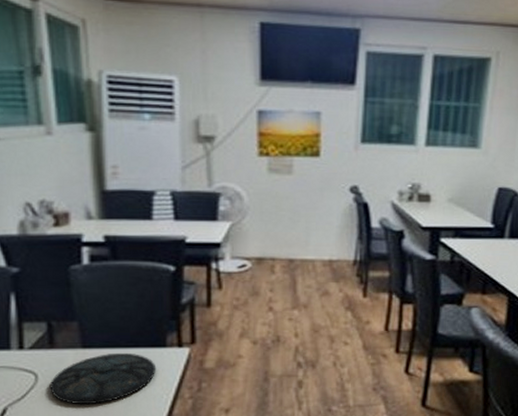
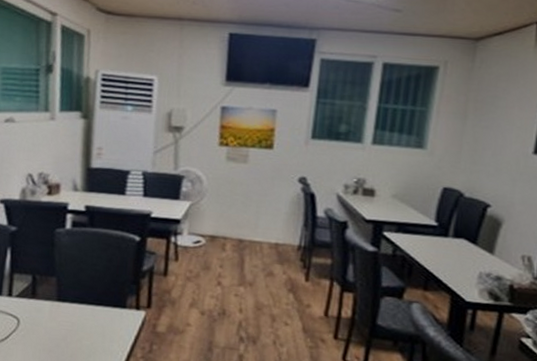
plate: present [49,352,157,405] -> none [27,308,116,353]

